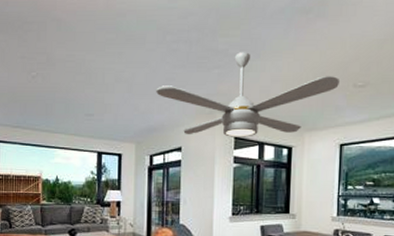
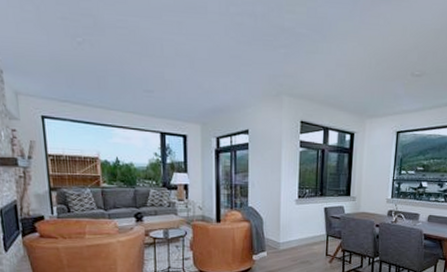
ceiling fan: present [156,52,339,137] -> none [221,32,399,122]

